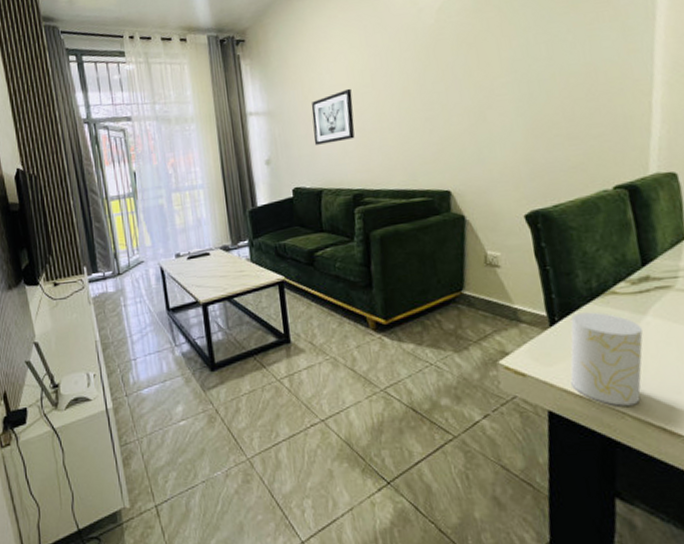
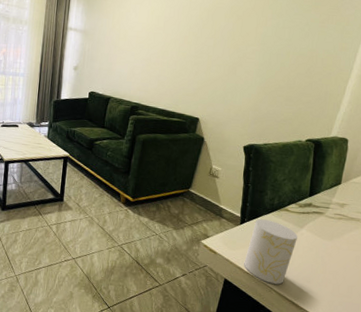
wall art: present [311,88,355,145] -> none [112,27,148,65]

